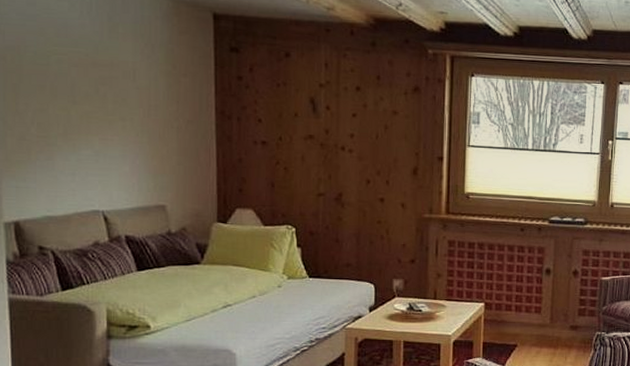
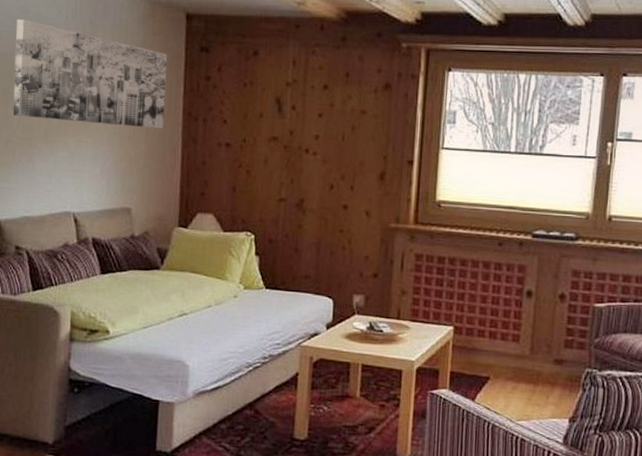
wall art: none [22,12,196,127] -> present [12,19,167,129]

